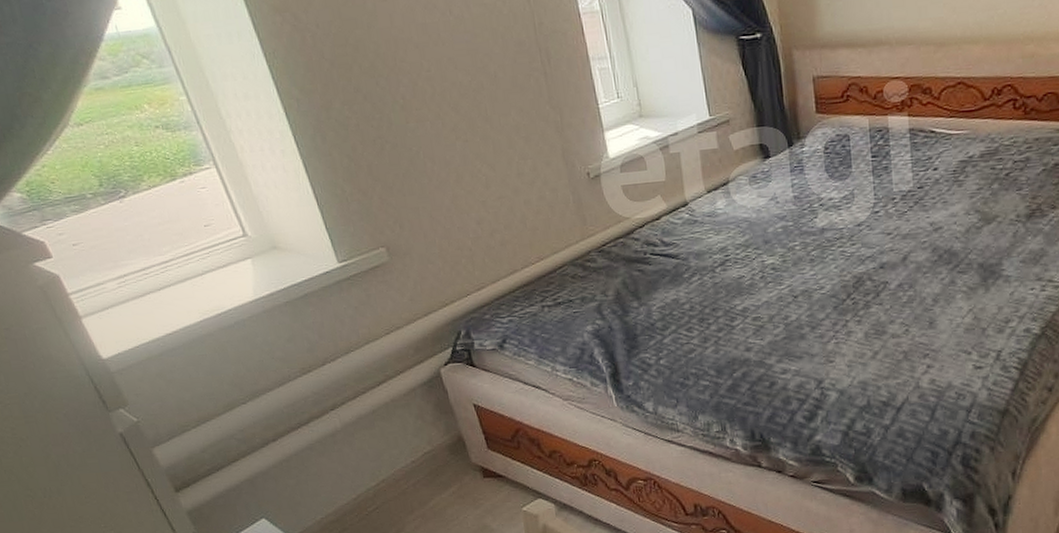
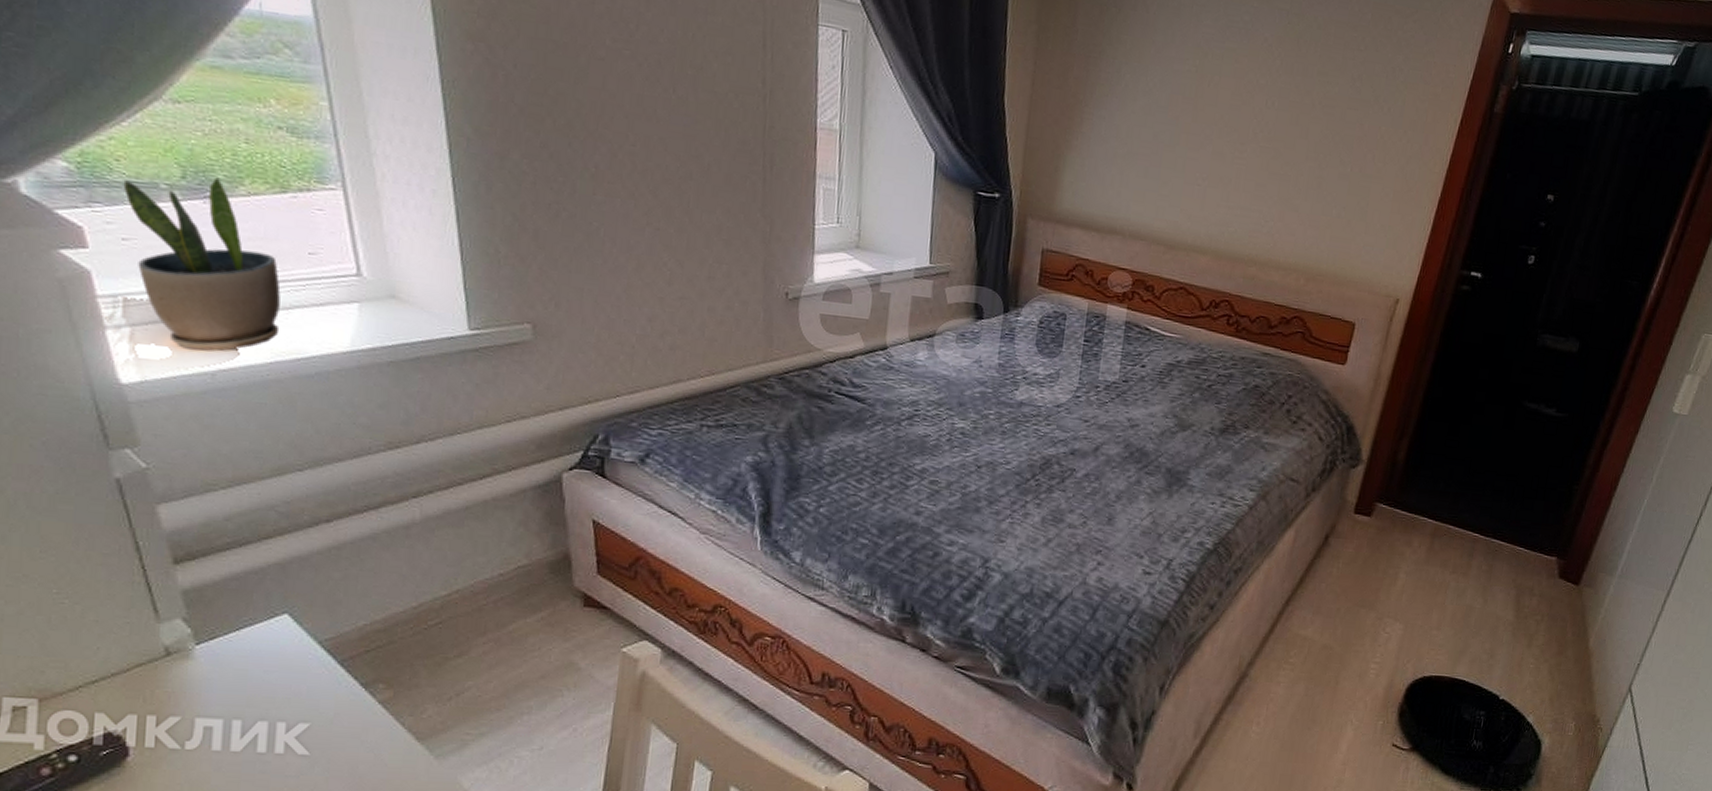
potted plant: none [61,179,201,323] -> present [123,177,281,351]

